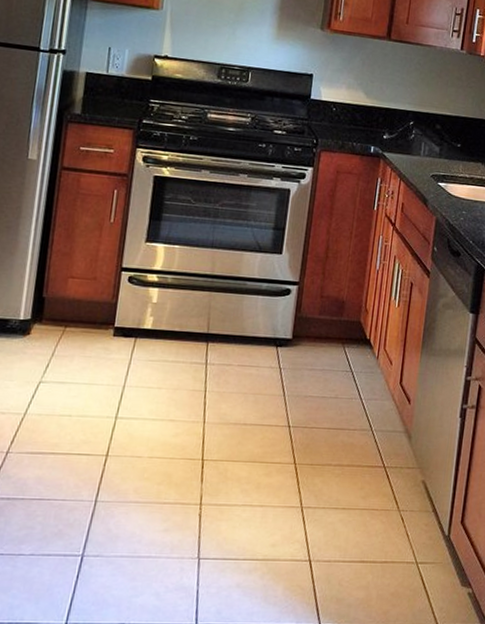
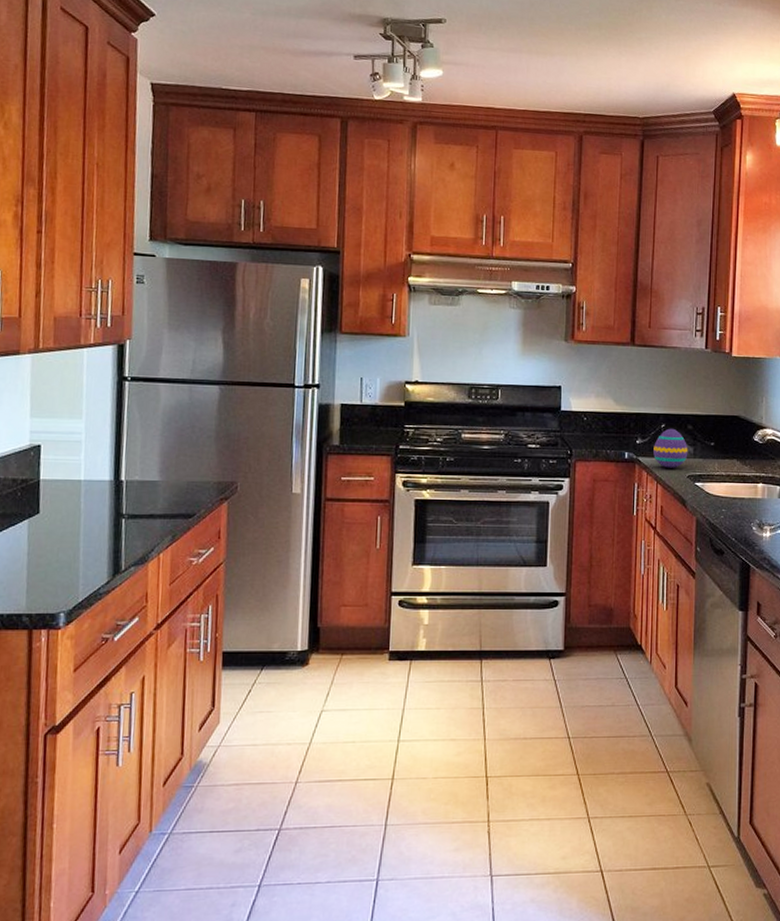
decorative egg: none [399,126,435,166] -> present [653,428,688,468]

